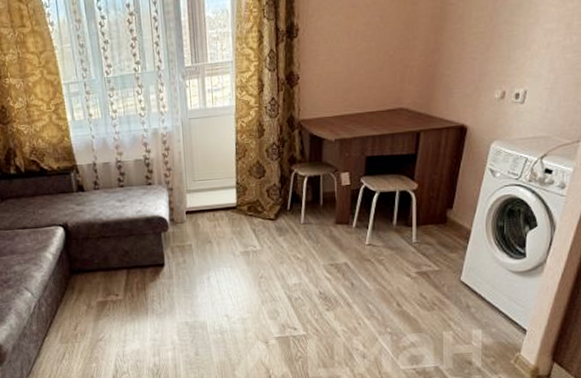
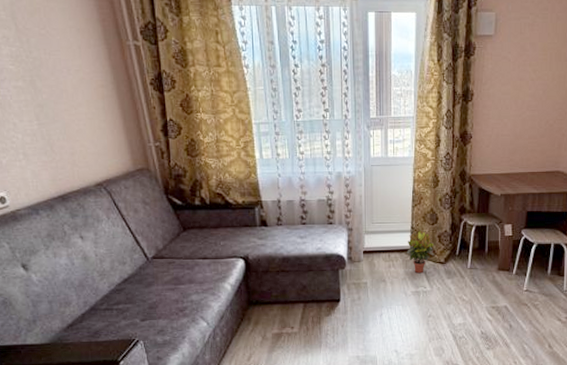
potted plant: none [232,185,263,232] -> present [406,230,434,274]

